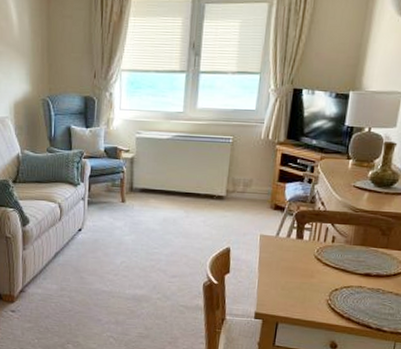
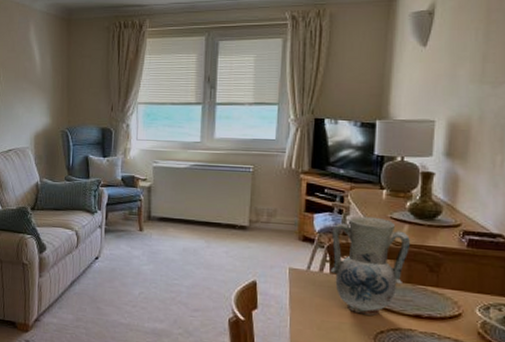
vase: none [297,185,369,275] -> present [331,216,411,316]

